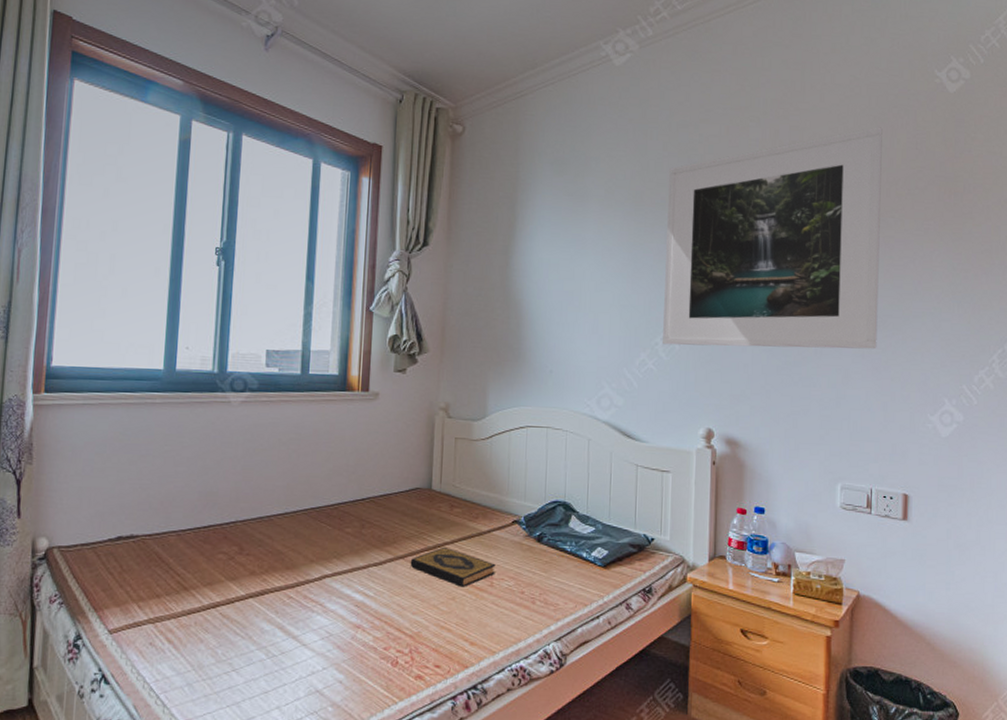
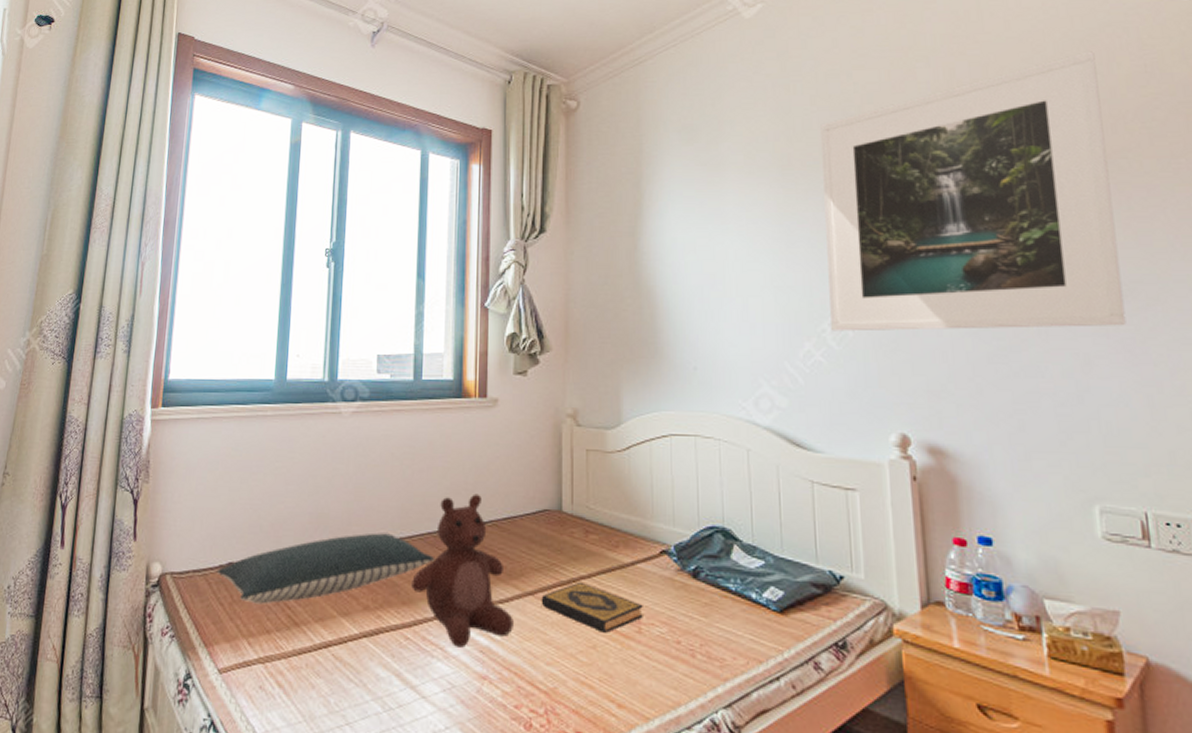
pillow: none [105,508,318,573] -> present [216,533,435,605]
teddy bear: none [295,474,386,603] -> present [411,493,513,648]

